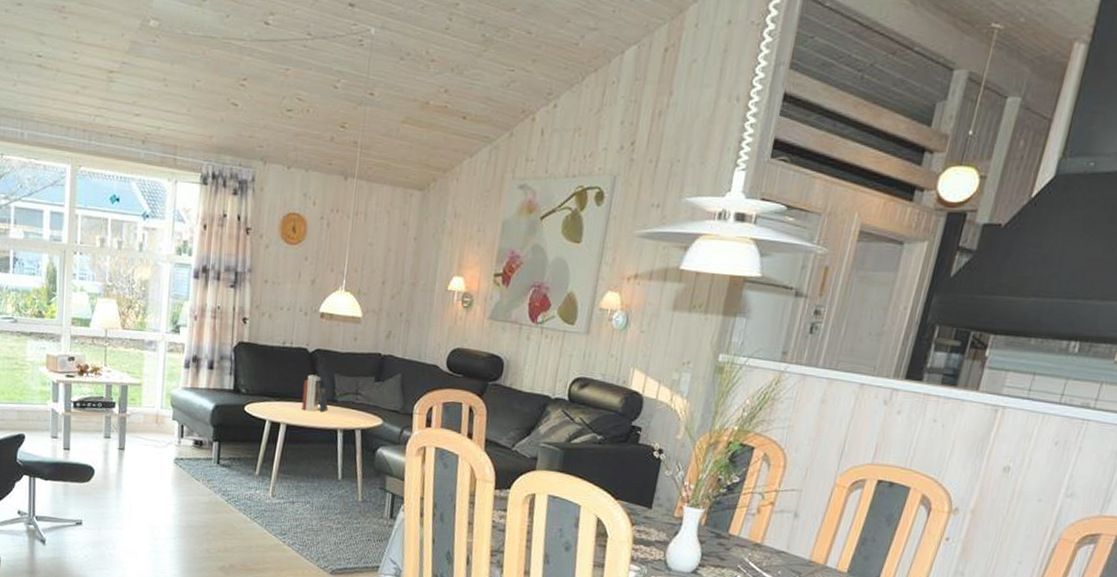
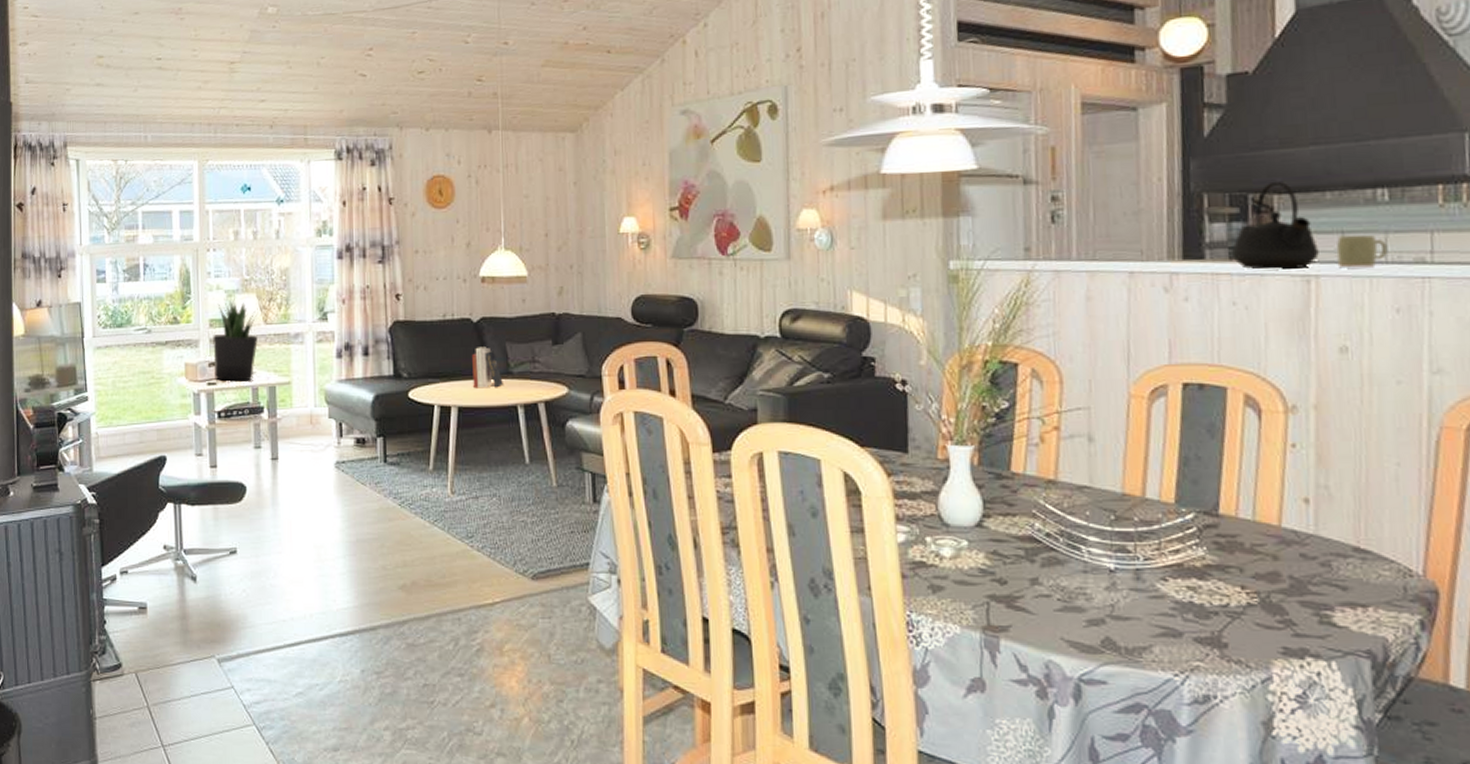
planter: none [72,299,116,378] -> present [213,298,258,382]
kettle: none [943,323,1013,400] -> present [1230,181,1319,270]
mug: none [1022,376,1066,406] -> present [1336,234,1388,268]

